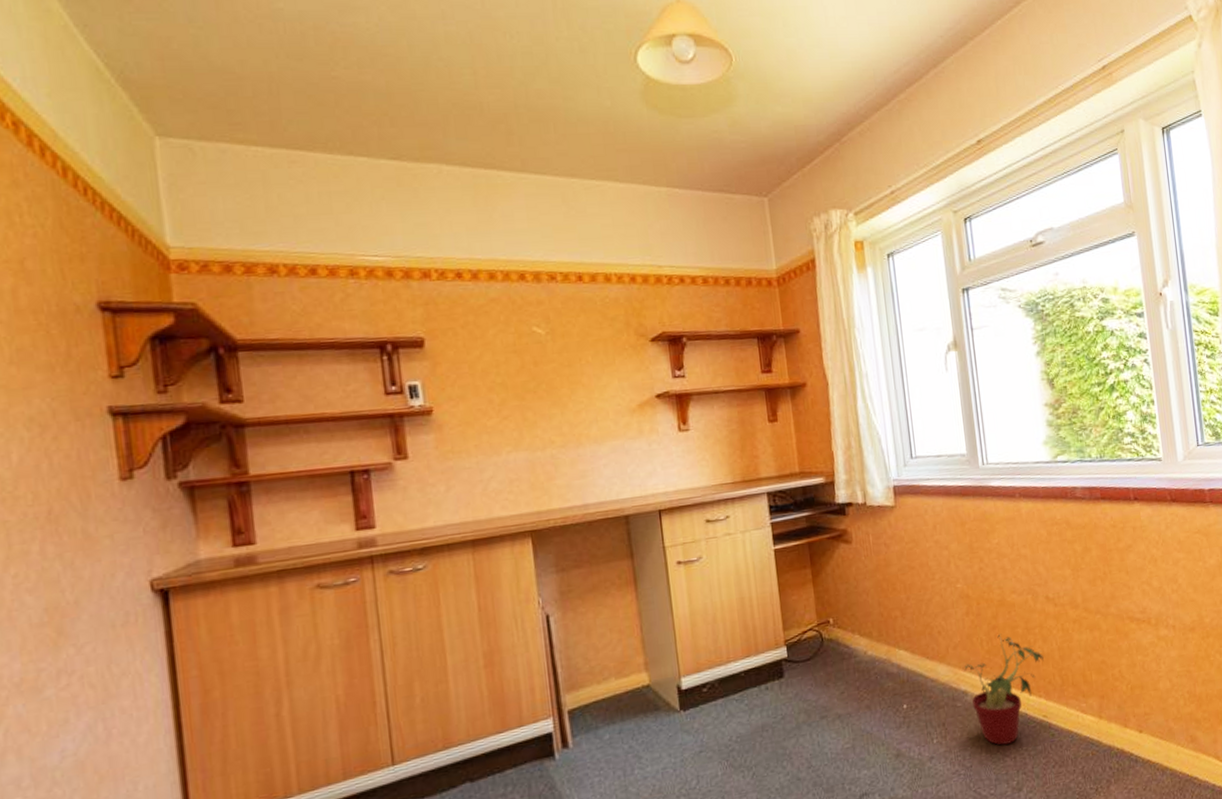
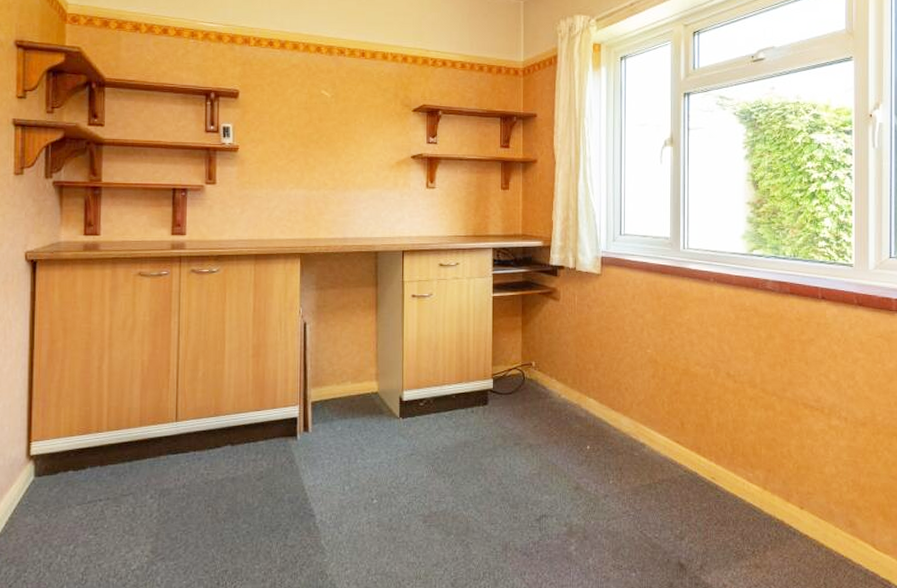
potted plant: present [962,634,1044,745] -> none [643,399,718,496]

